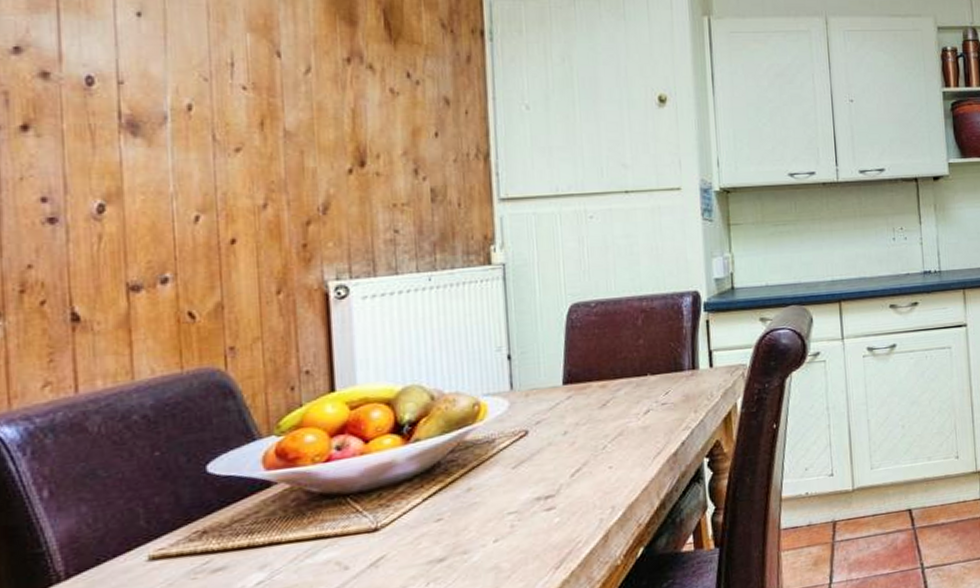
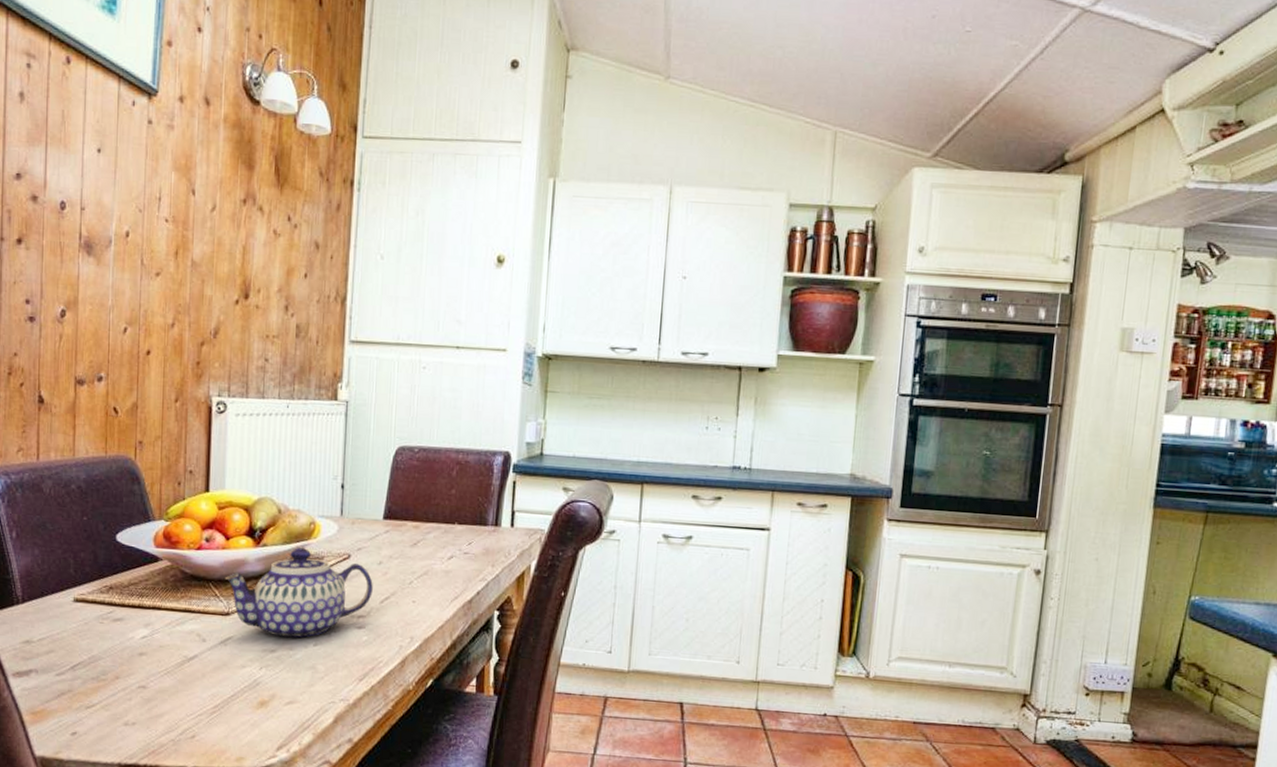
teapot: none [367,433,560,542] -> present [224,546,373,638]

